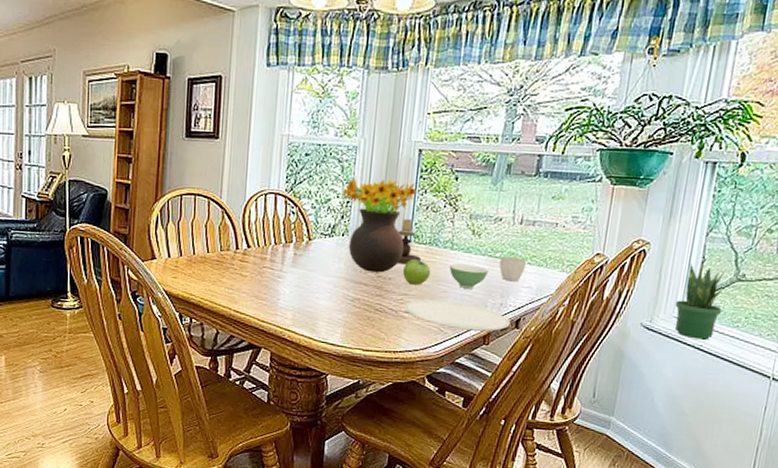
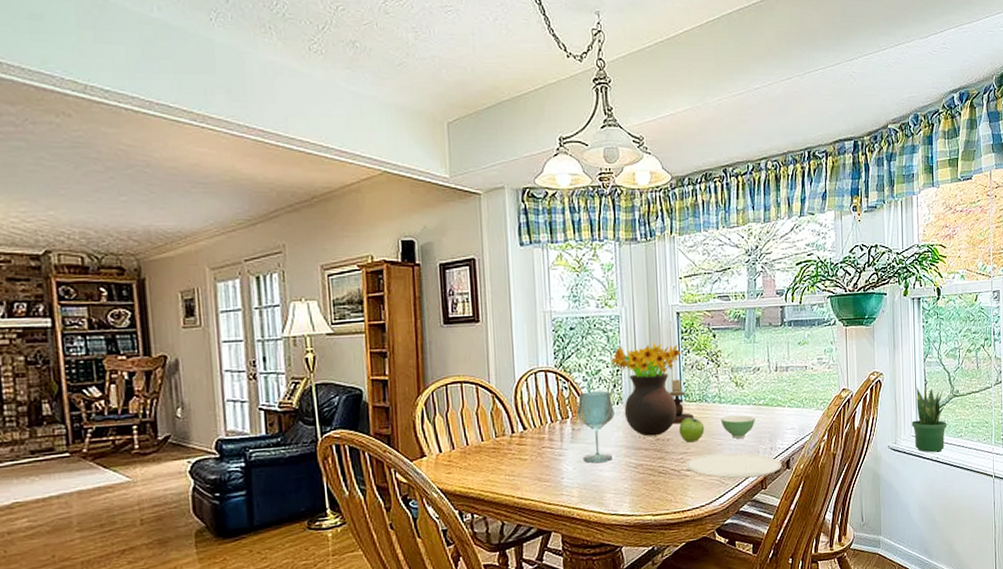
wine glass: none [300,219,339,291] -> present [576,390,615,464]
cup: present [499,256,527,282] -> none [763,402,787,426]

